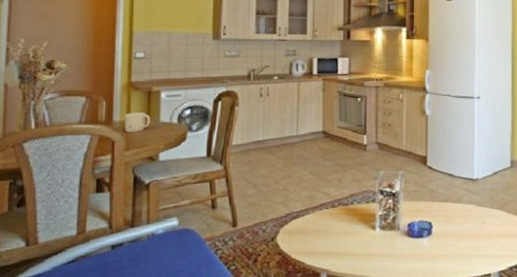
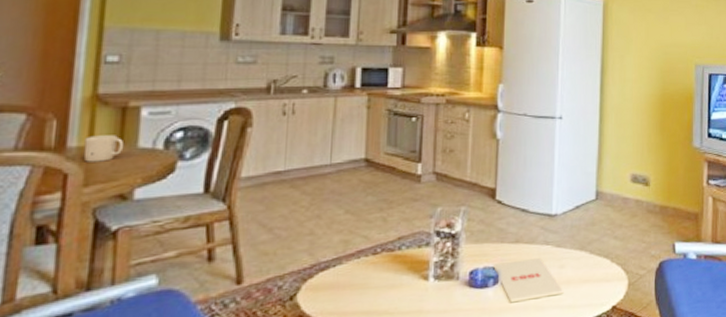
magazine: none [427,214,486,251] -> present [493,257,564,303]

